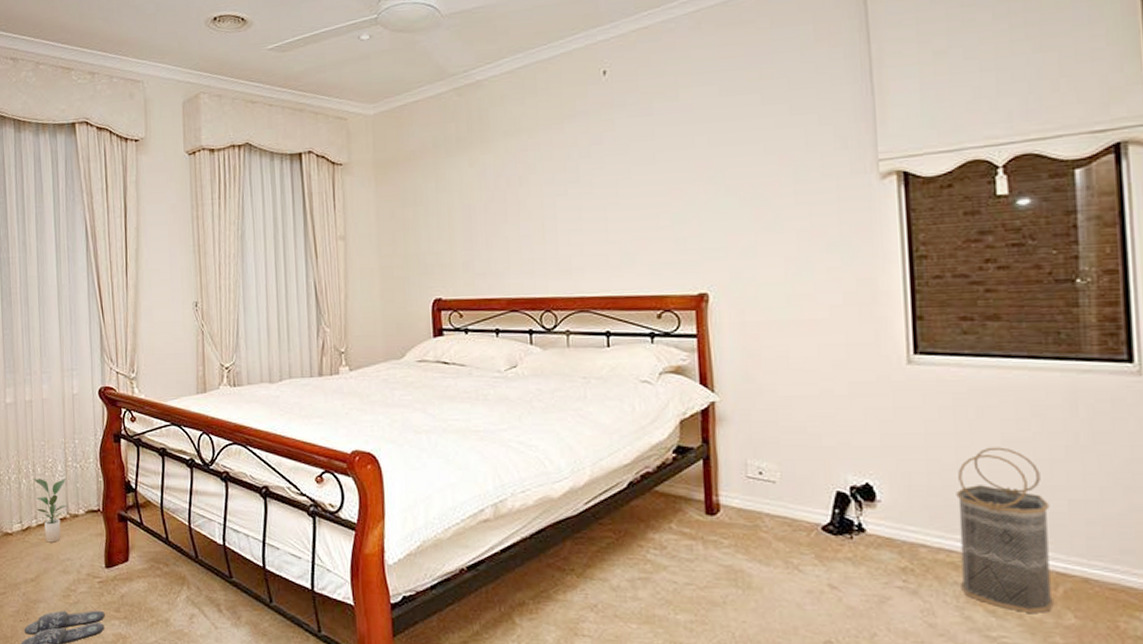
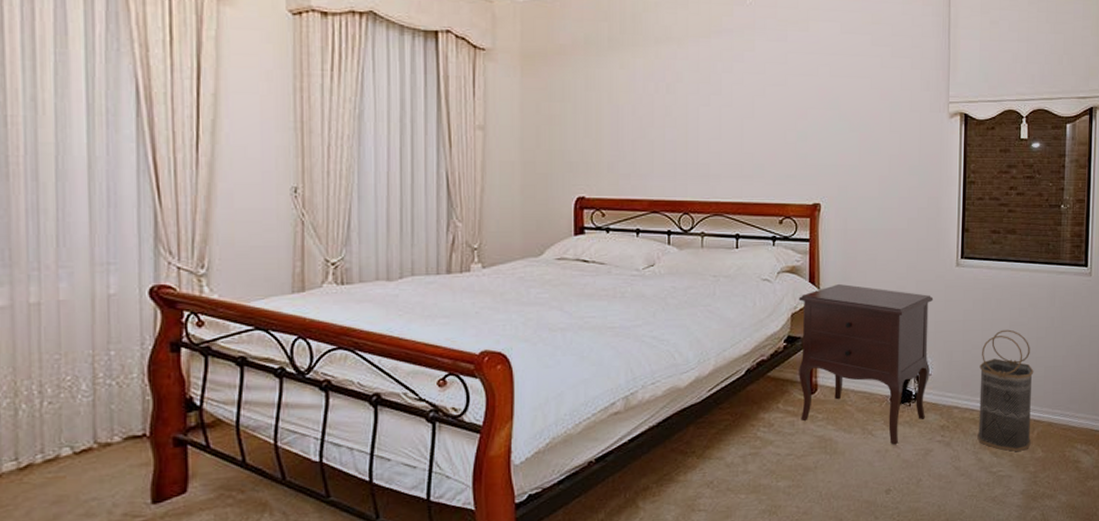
potted plant: present [34,479,68,543] -> none [41,400,95,481]
nightstand: none [688,385,878,586] -> present [798,283,934,445]

